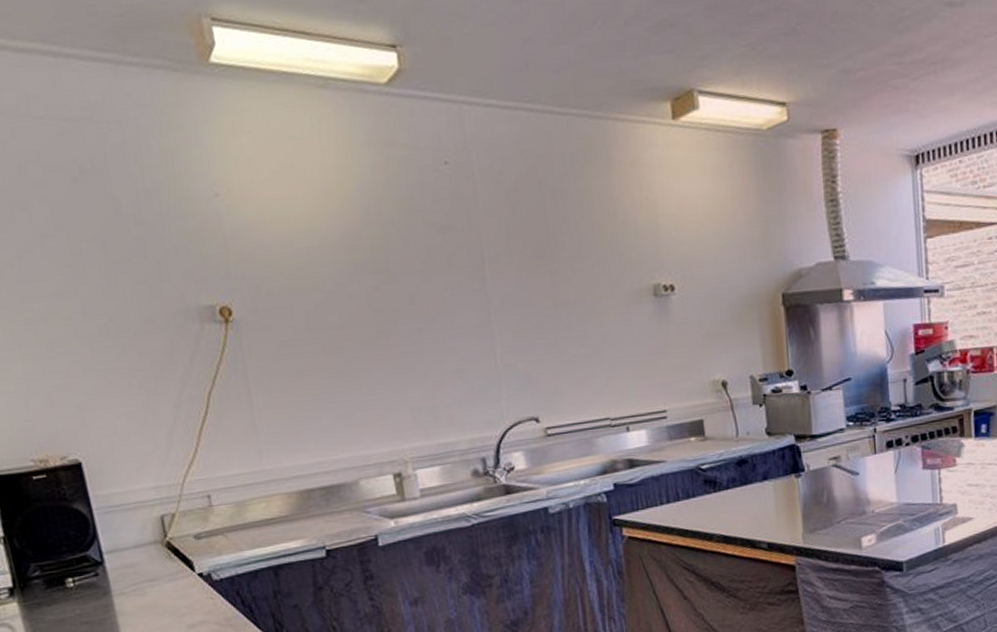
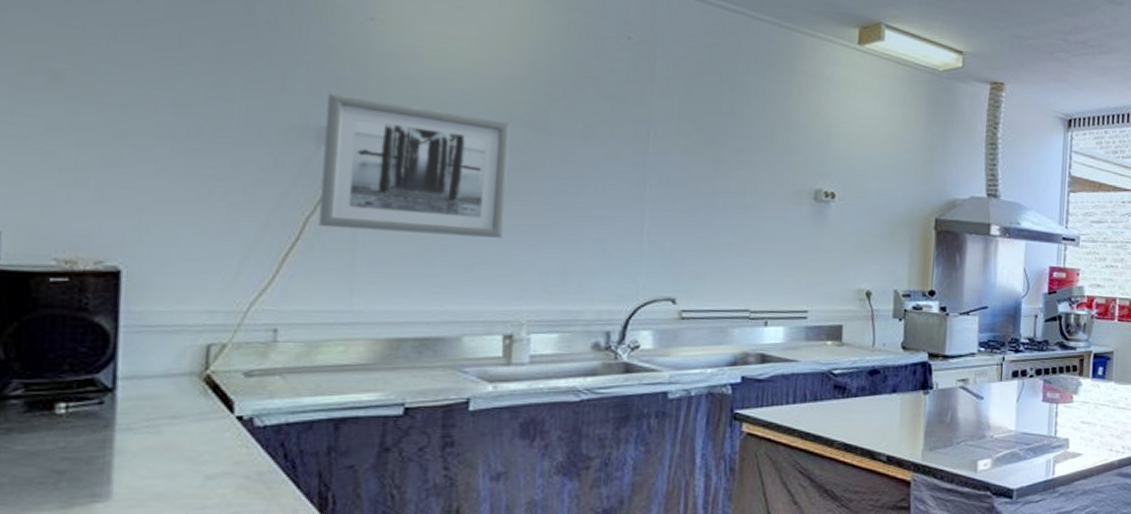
wall art: none [198,271,374,399] -> present [318,93,512,238]

